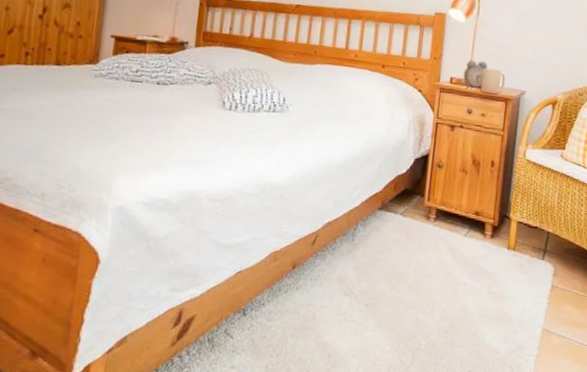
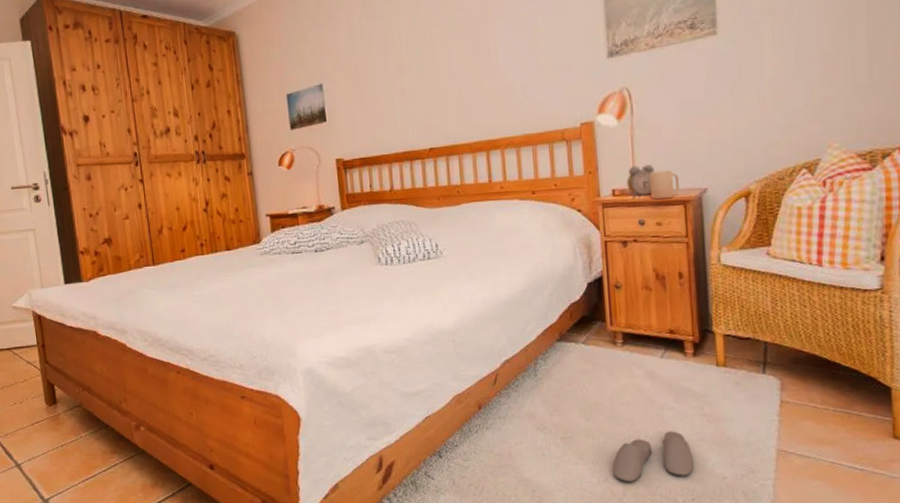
slippers: none [405,305,476,353] -> present [612,431,694,483]

